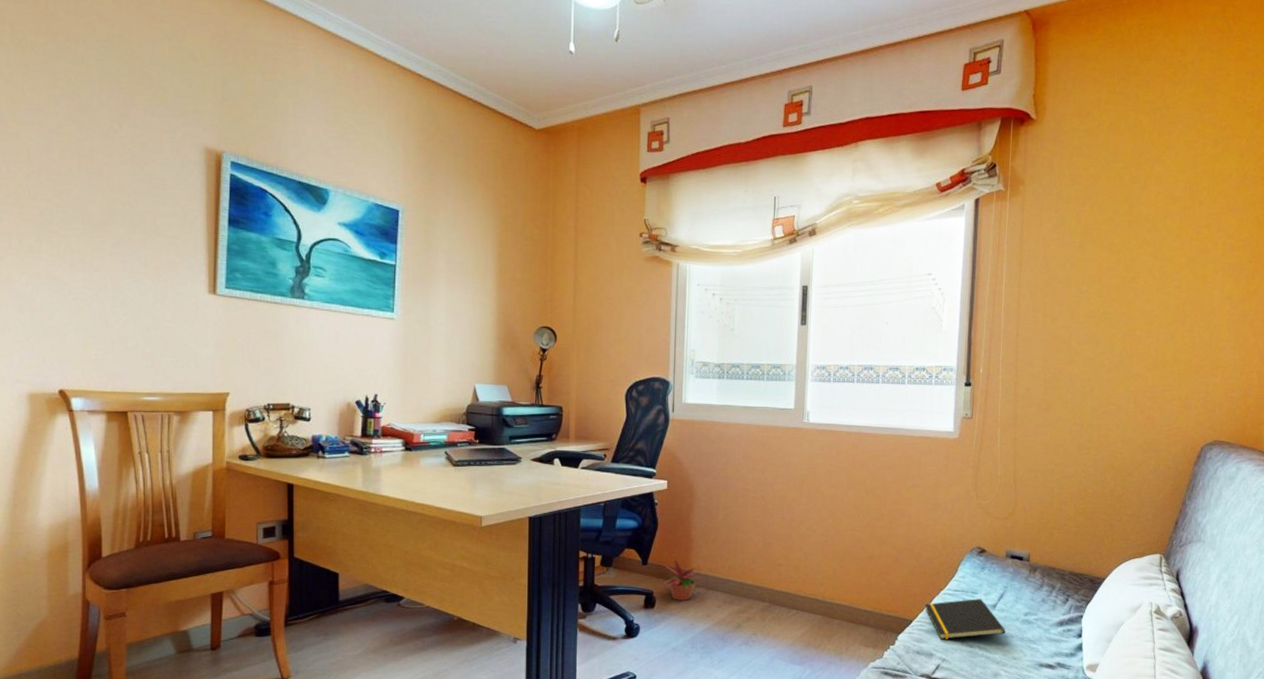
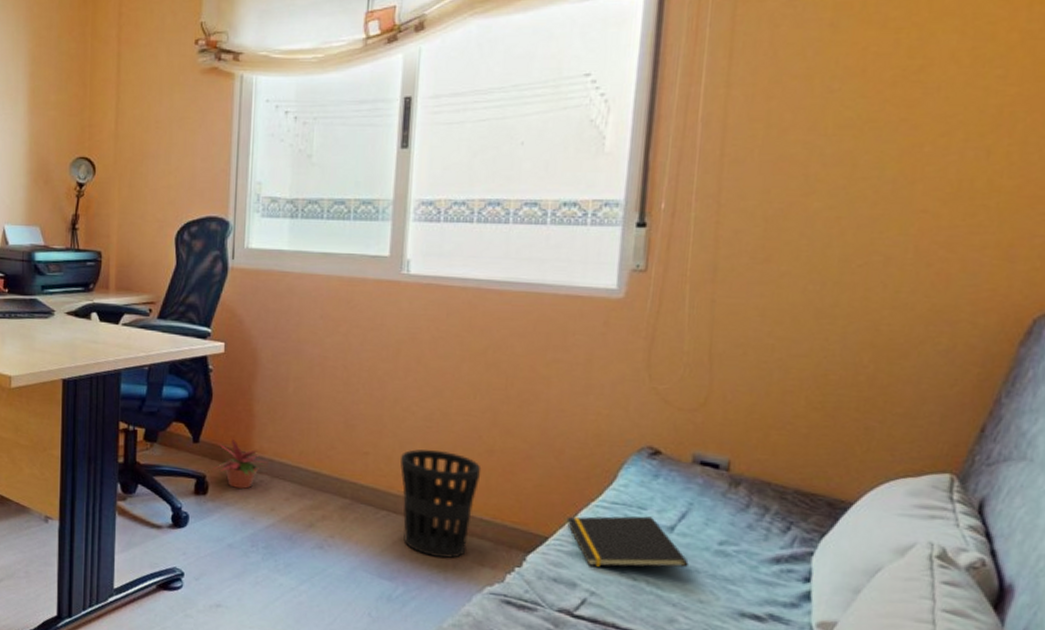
wastebasket: none [806,558,865,643] -> present [400,449,482,558]

